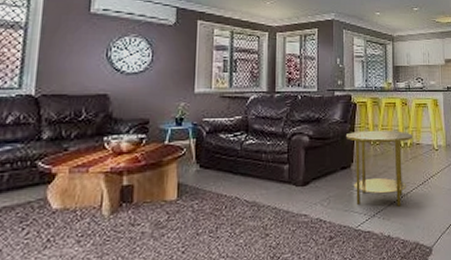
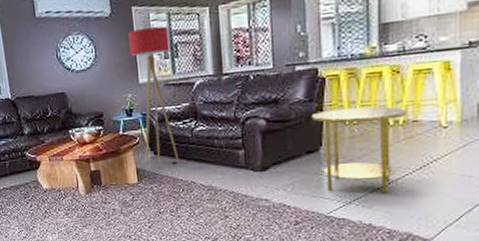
floor lamp: none [189,41,230,184] -> present [128,26,180,169]

